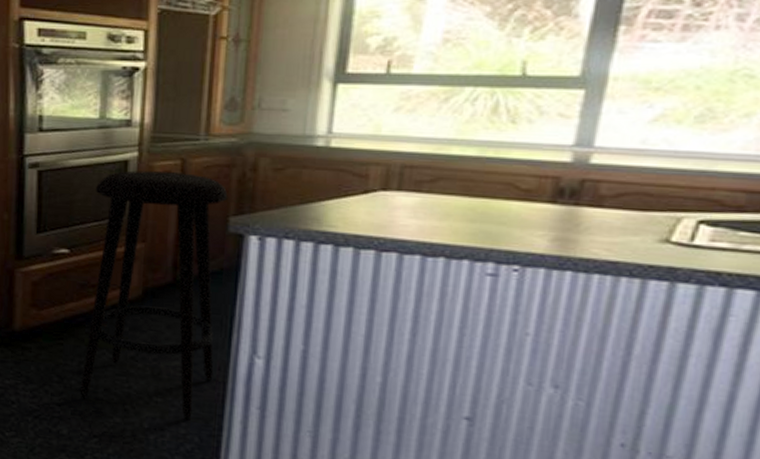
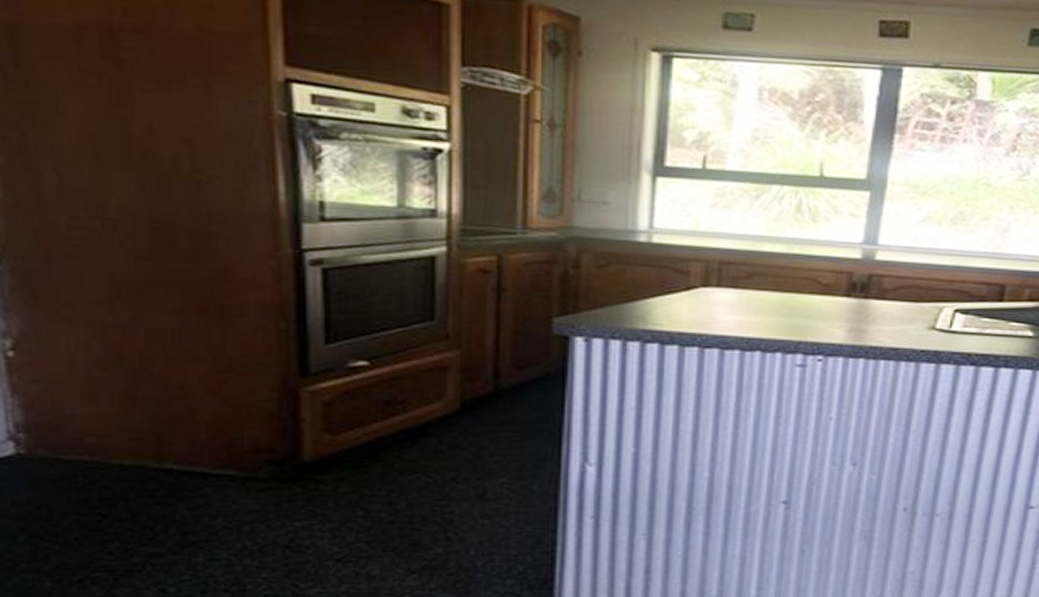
stool: present [79,170,228,421] -> none [391,268,550,540]

